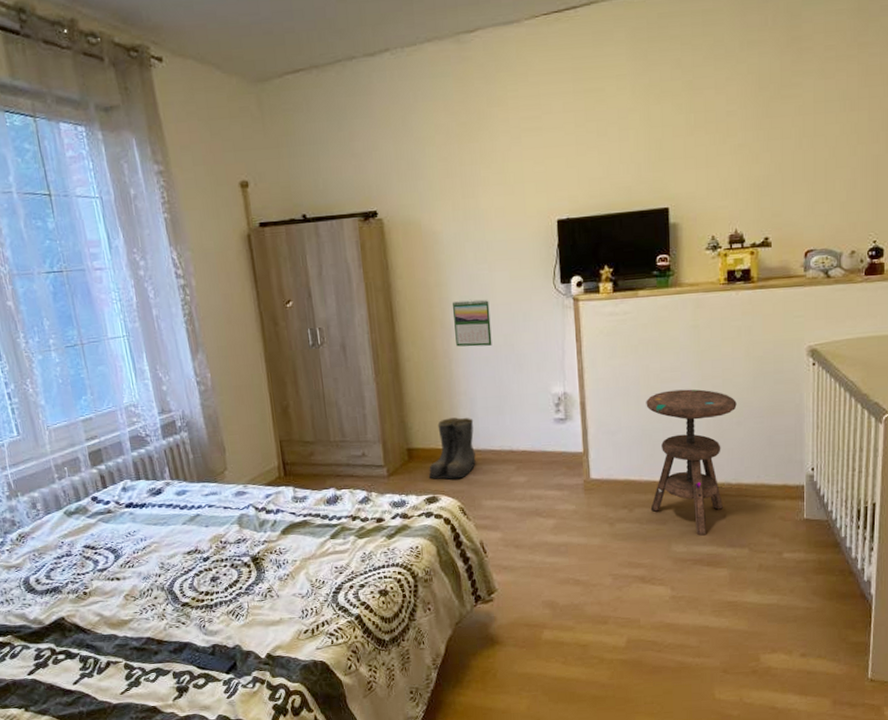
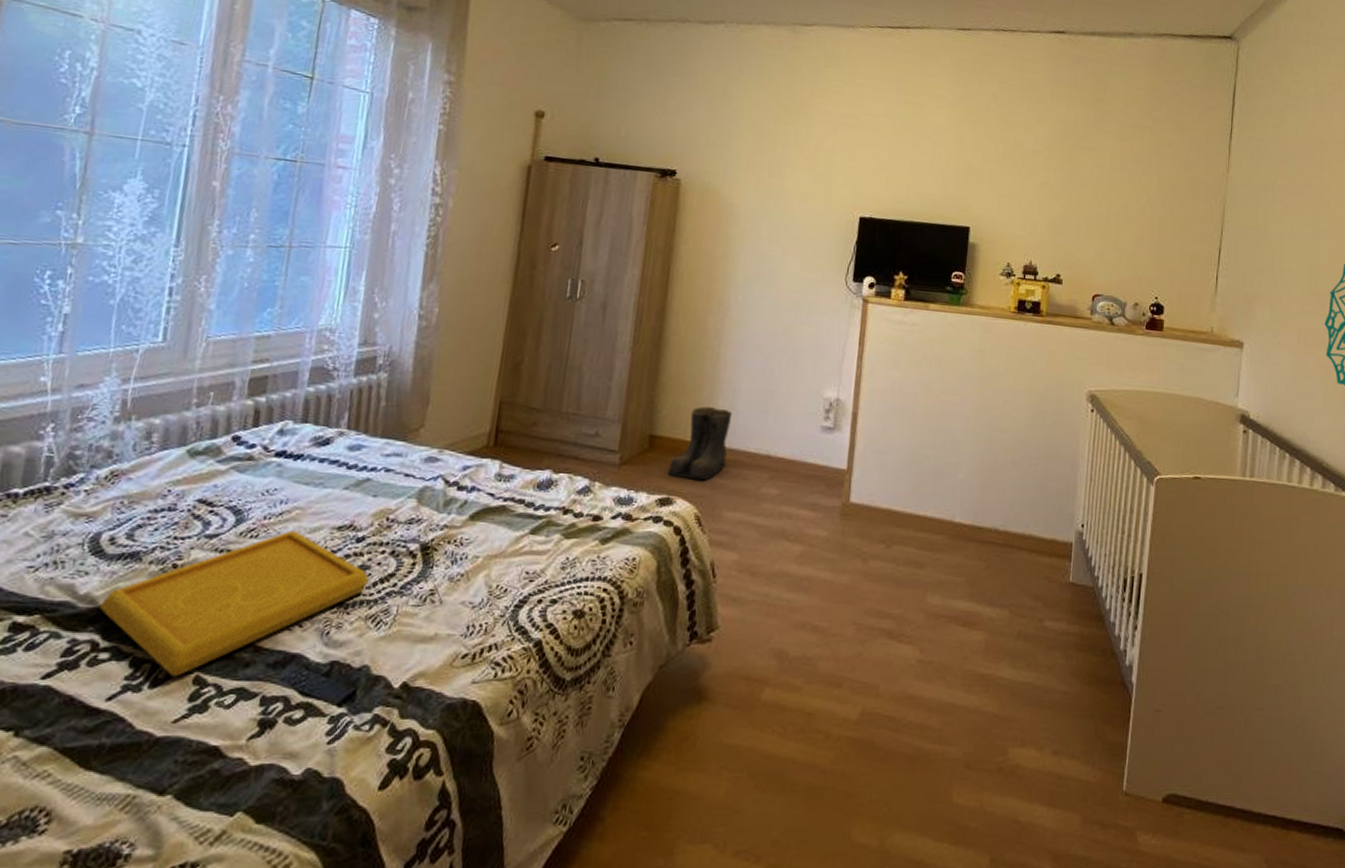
serving tray: none [45,558,222,666] -> present [99,530,370,677]
calendar: present [453,299,492,347] -> none [730,279,775,333]
side table: present [646,389,737,536] -> none [909,414,1014,588]

